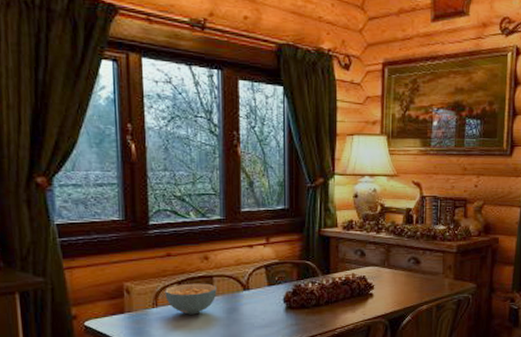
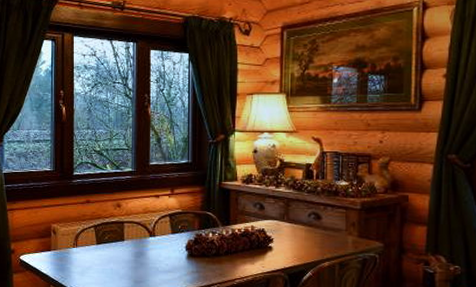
cereal bowl: present [165,283,217,315] -> none [84,227,127,256]

